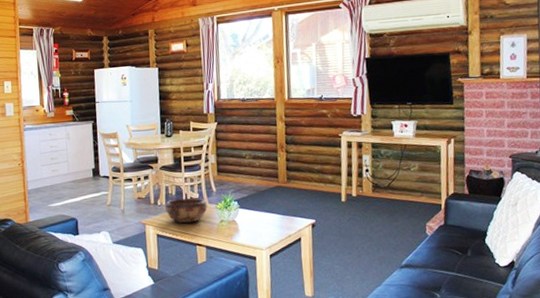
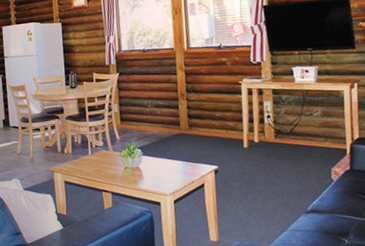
decorative bowl: present [165,198,208,224] -> none [72,146,112,171]

